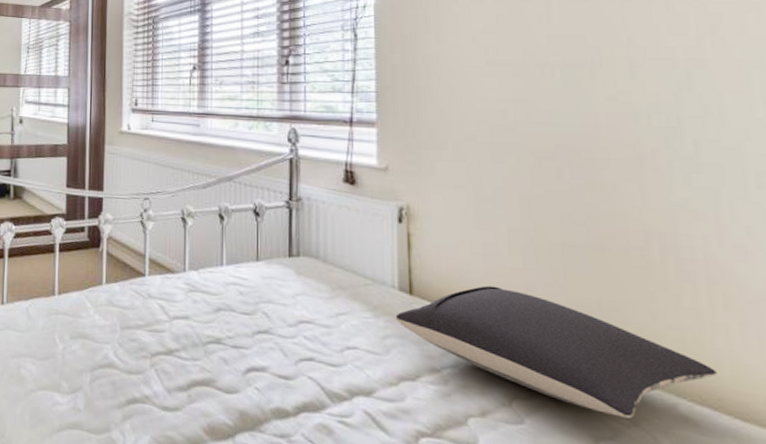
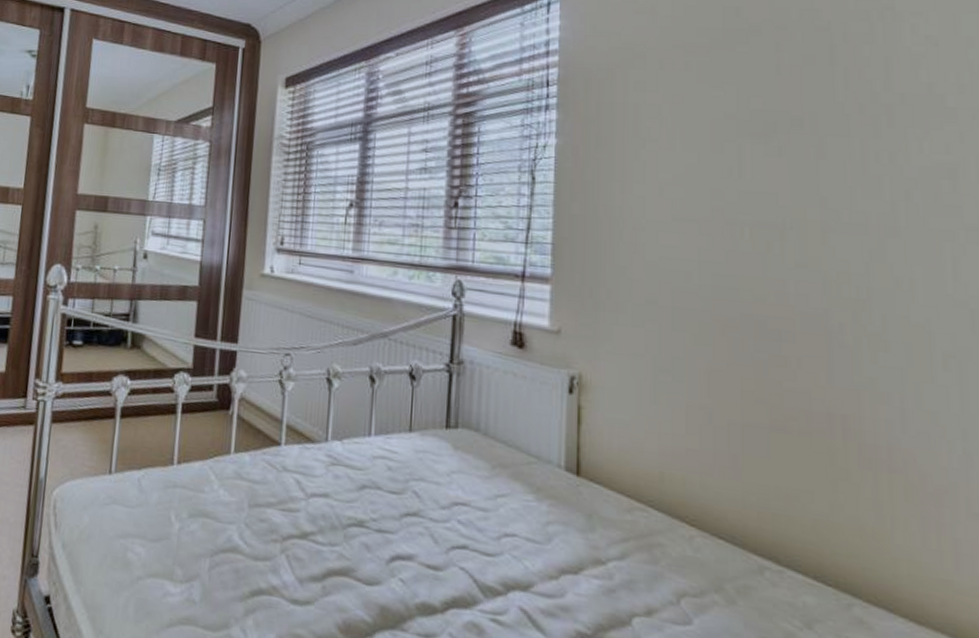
pillow: present [395,285,717,419] -> none [559,468,894,620]

